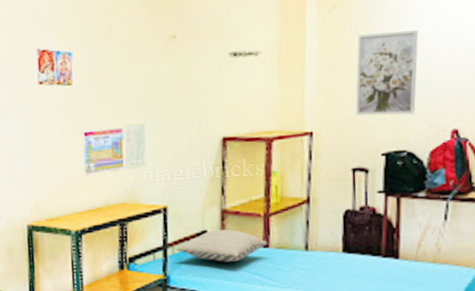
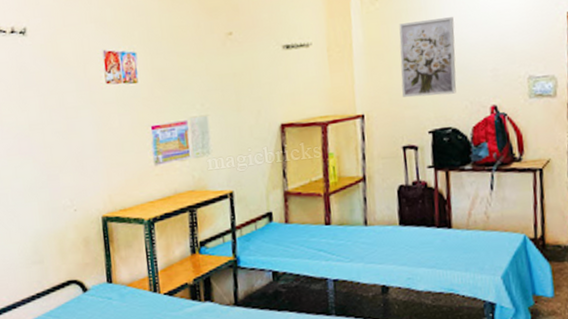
pillow: present [175,229,267,262] -> none [243,210,329,241]

